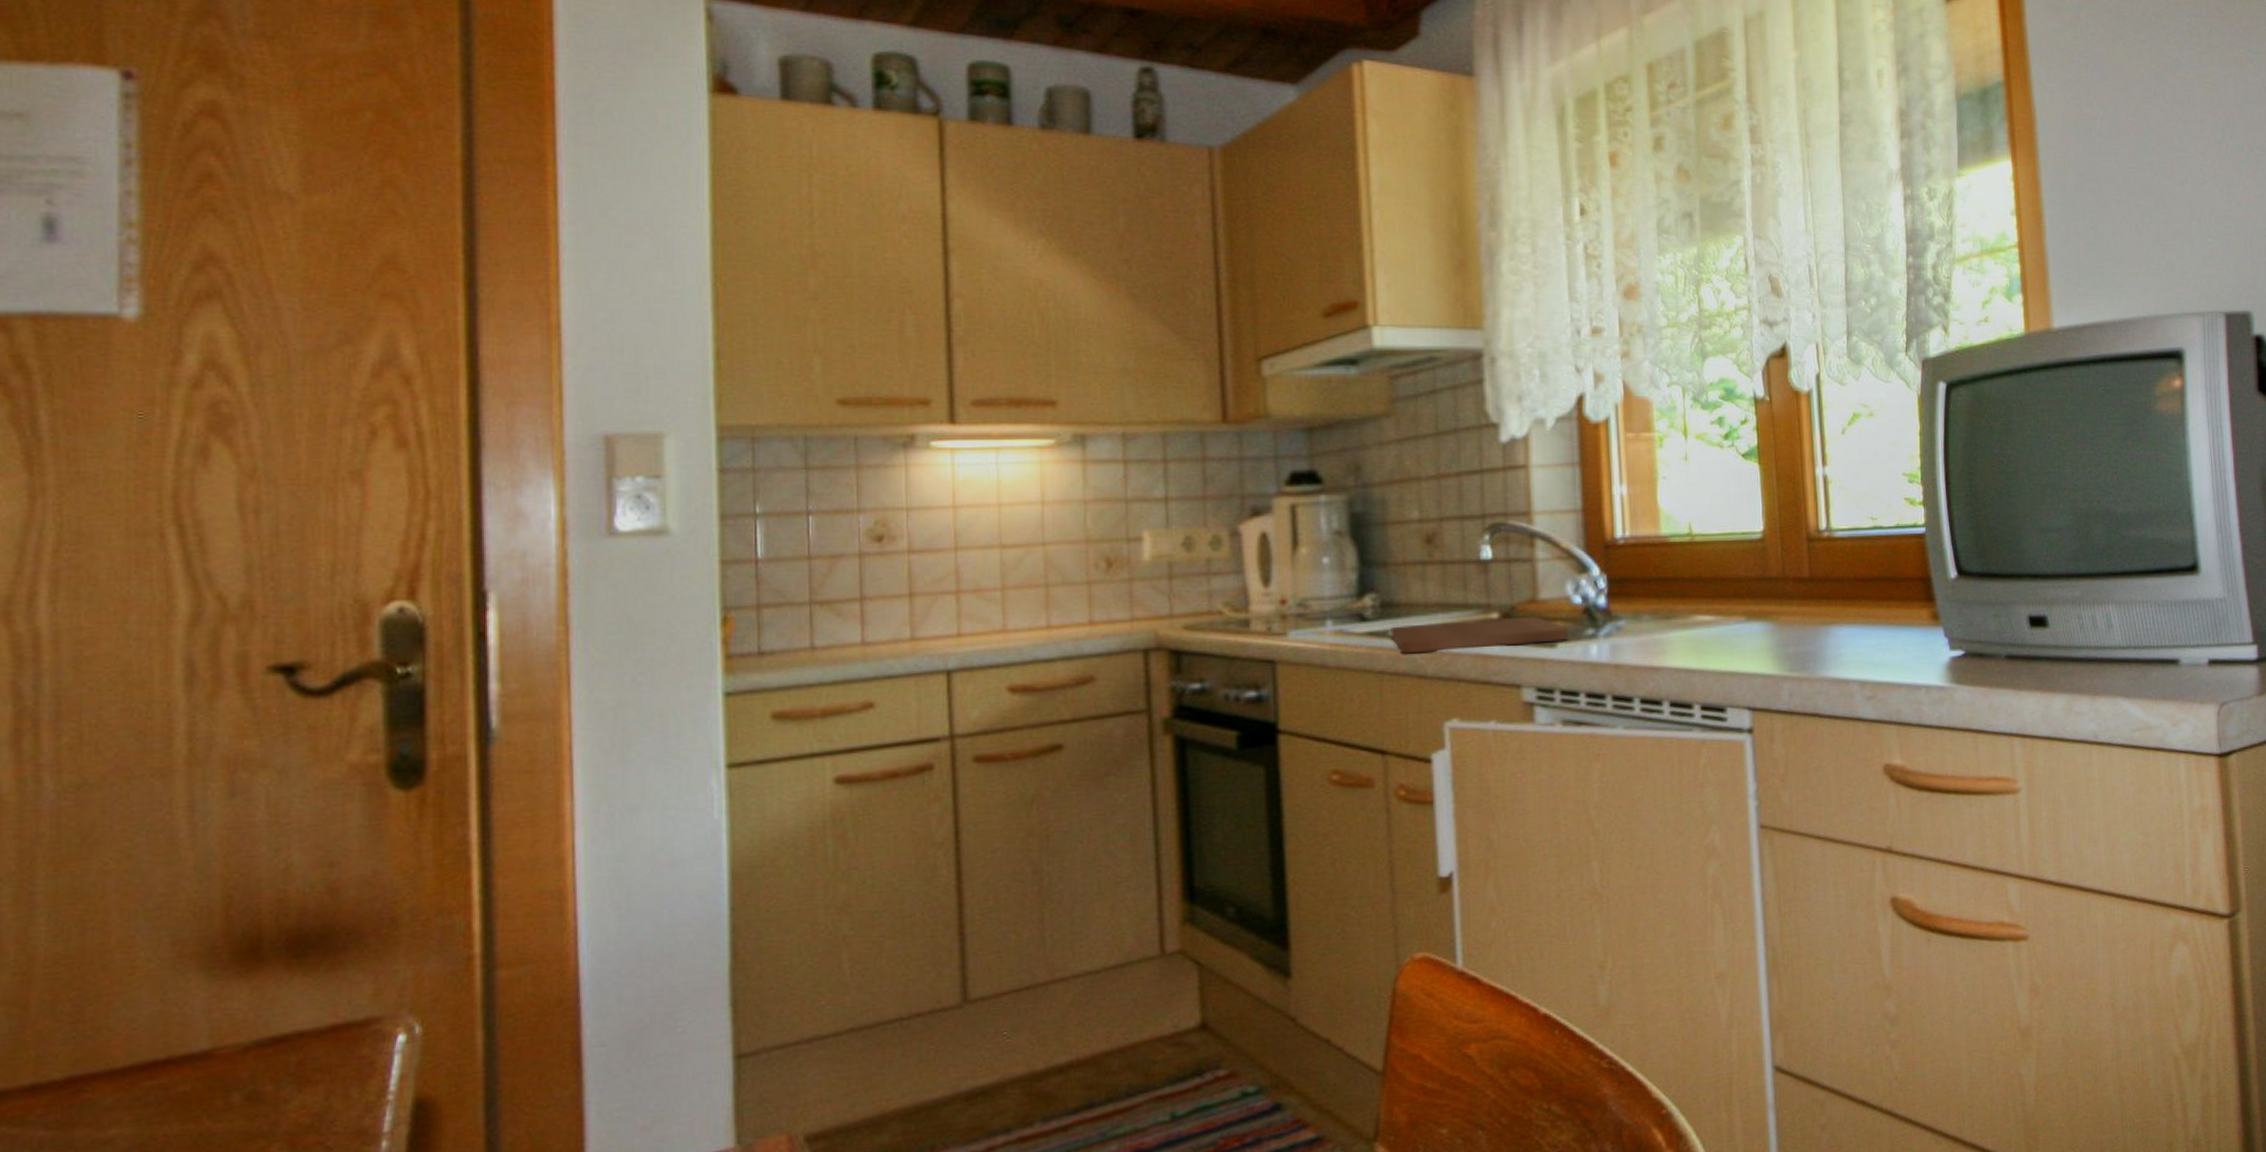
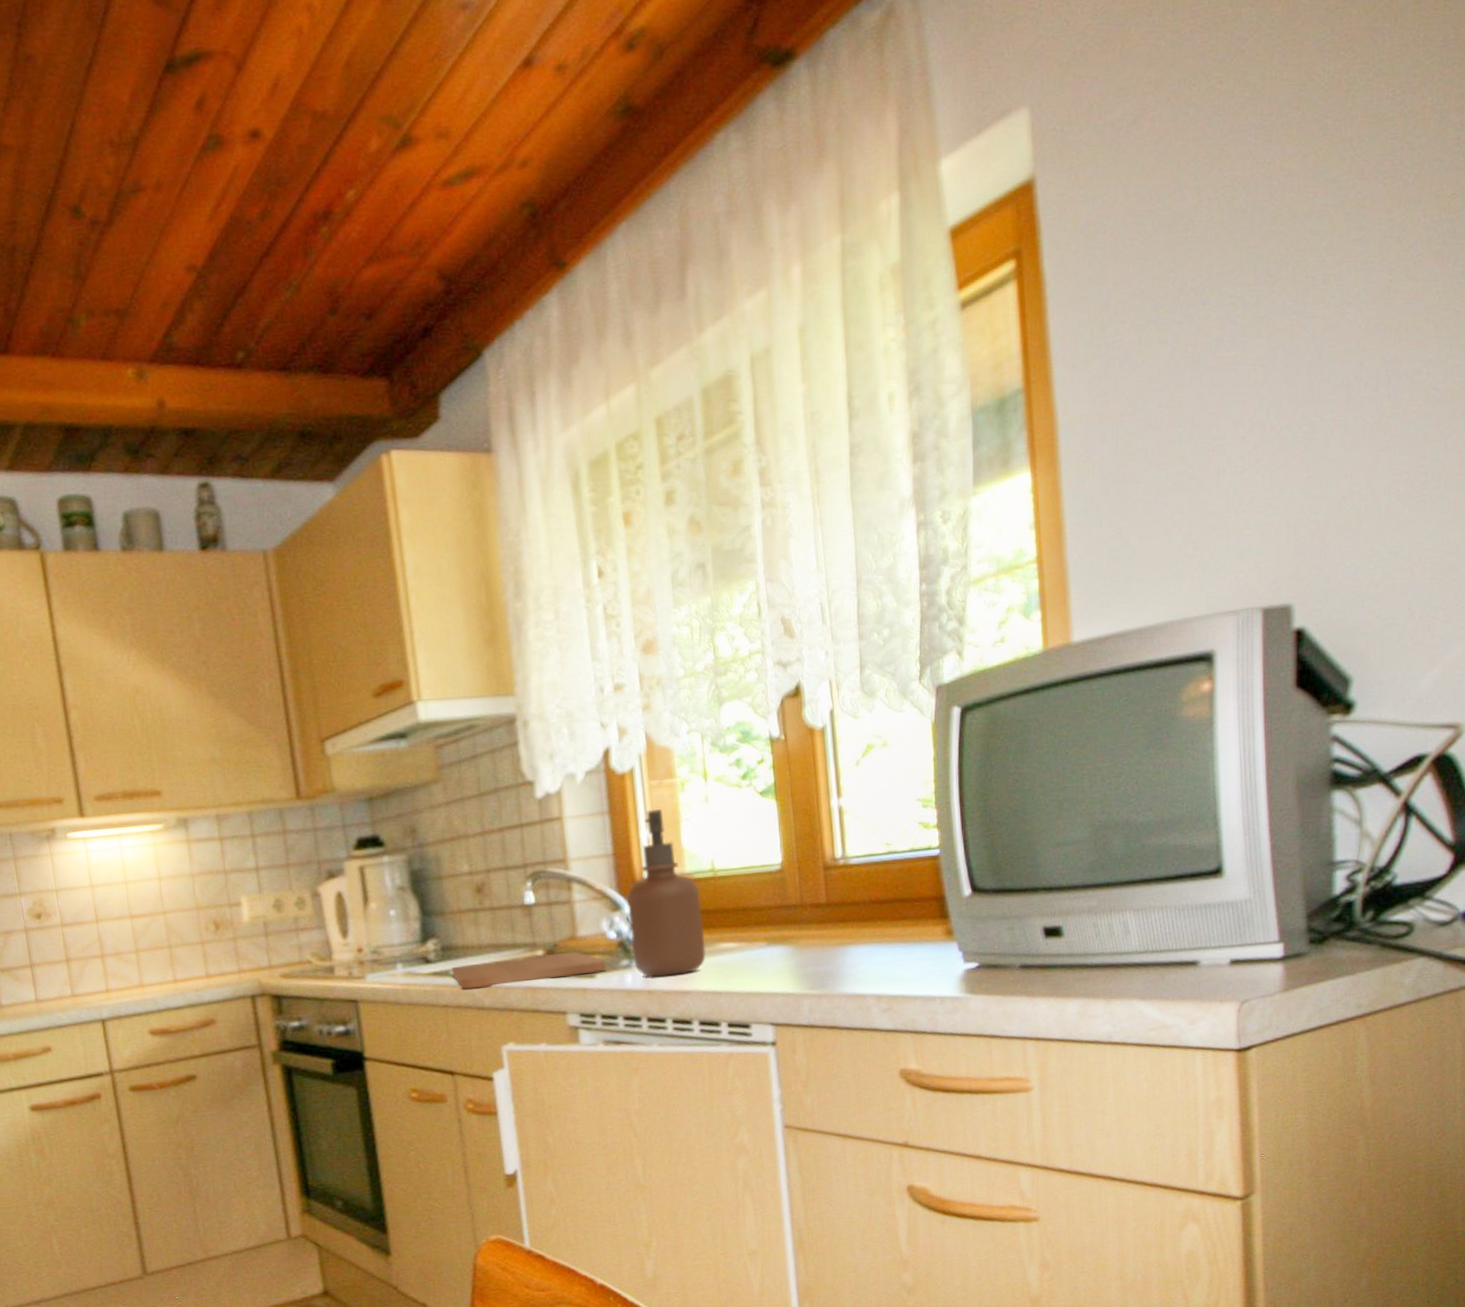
soap dispenser: none [1594,463,1680,649] -> present [626,809,706,977]

